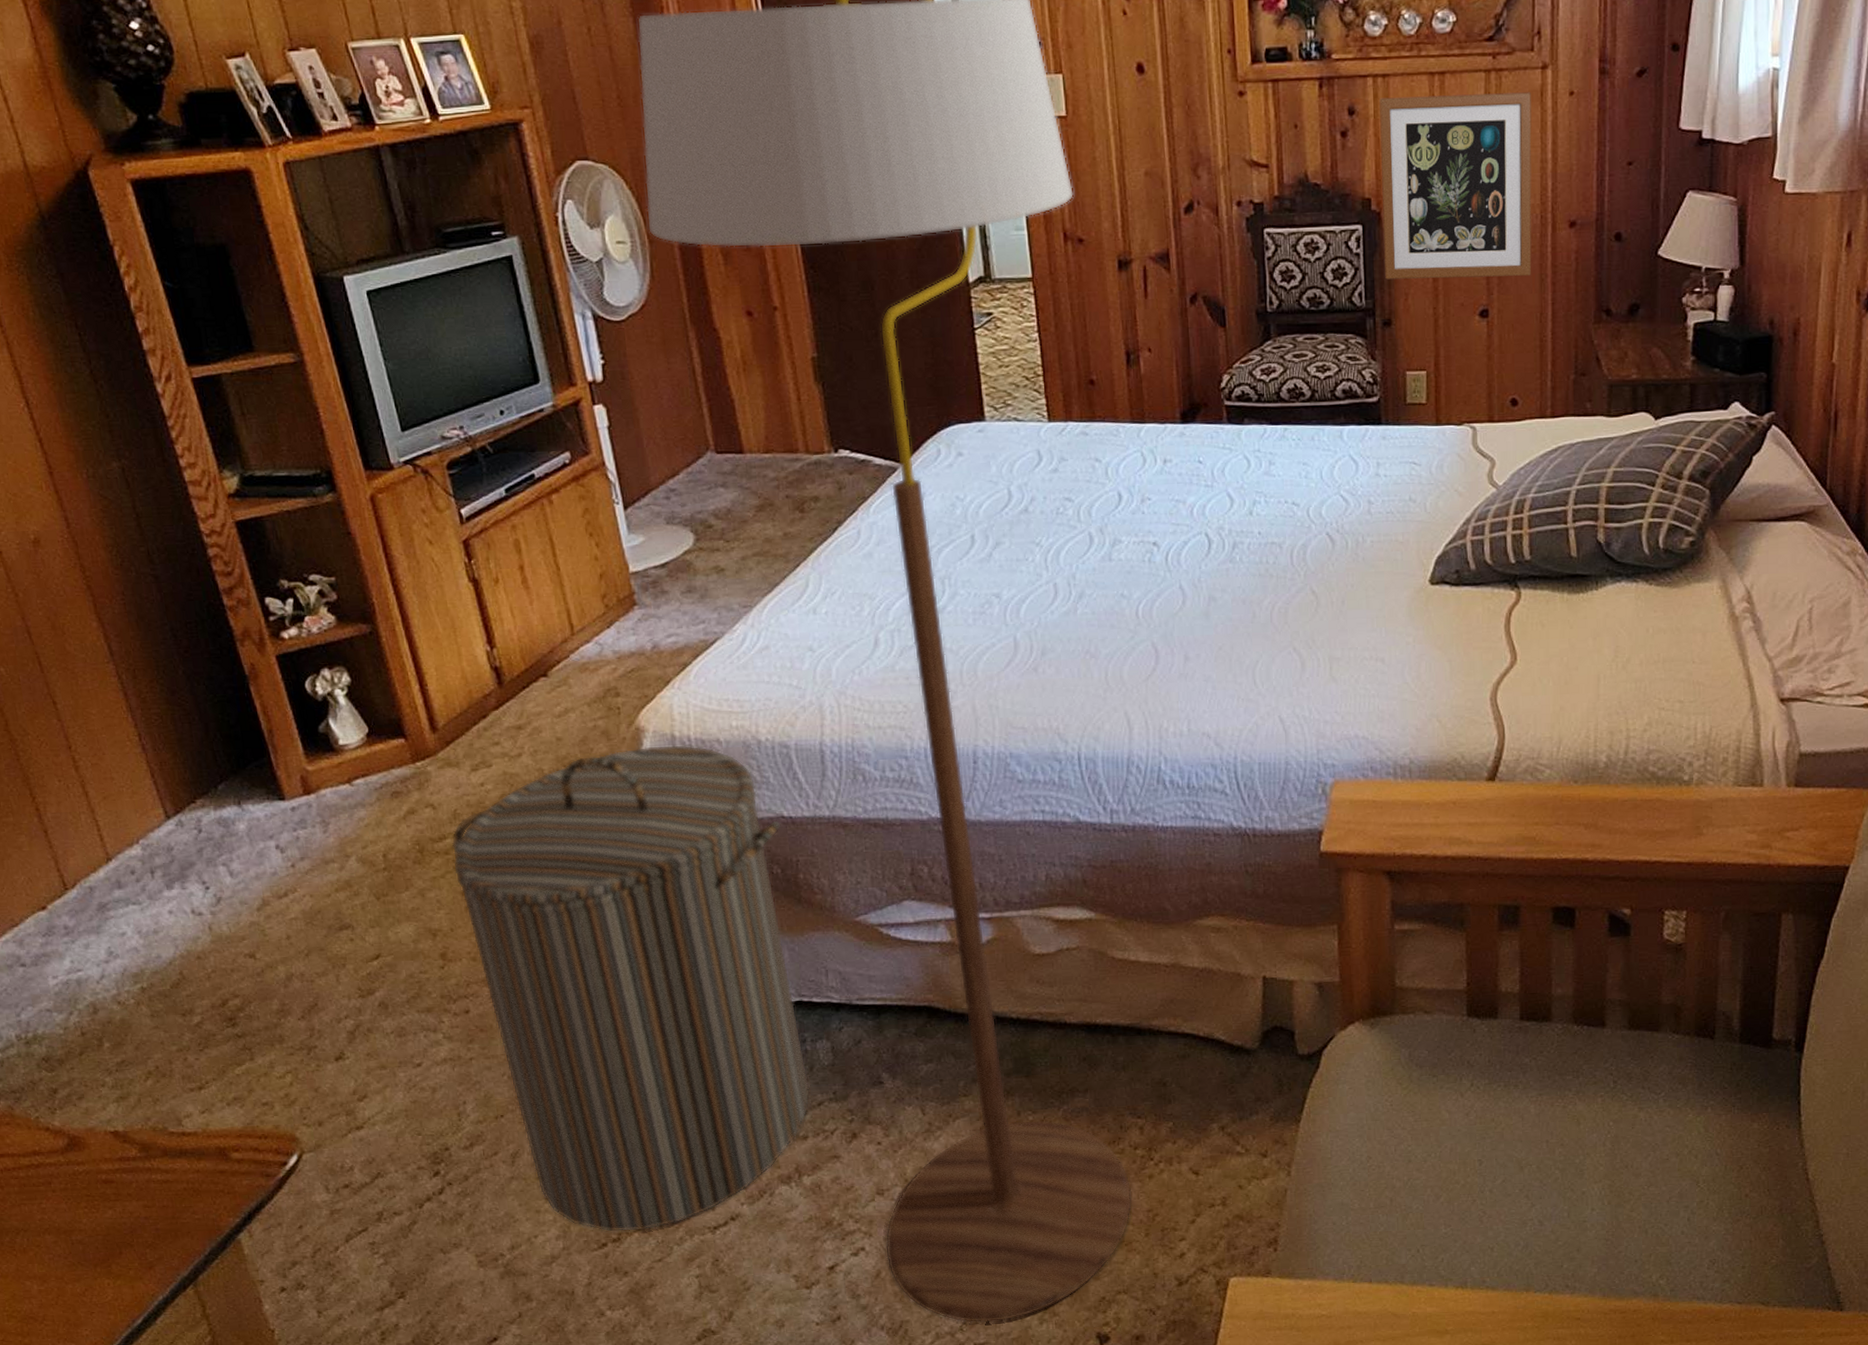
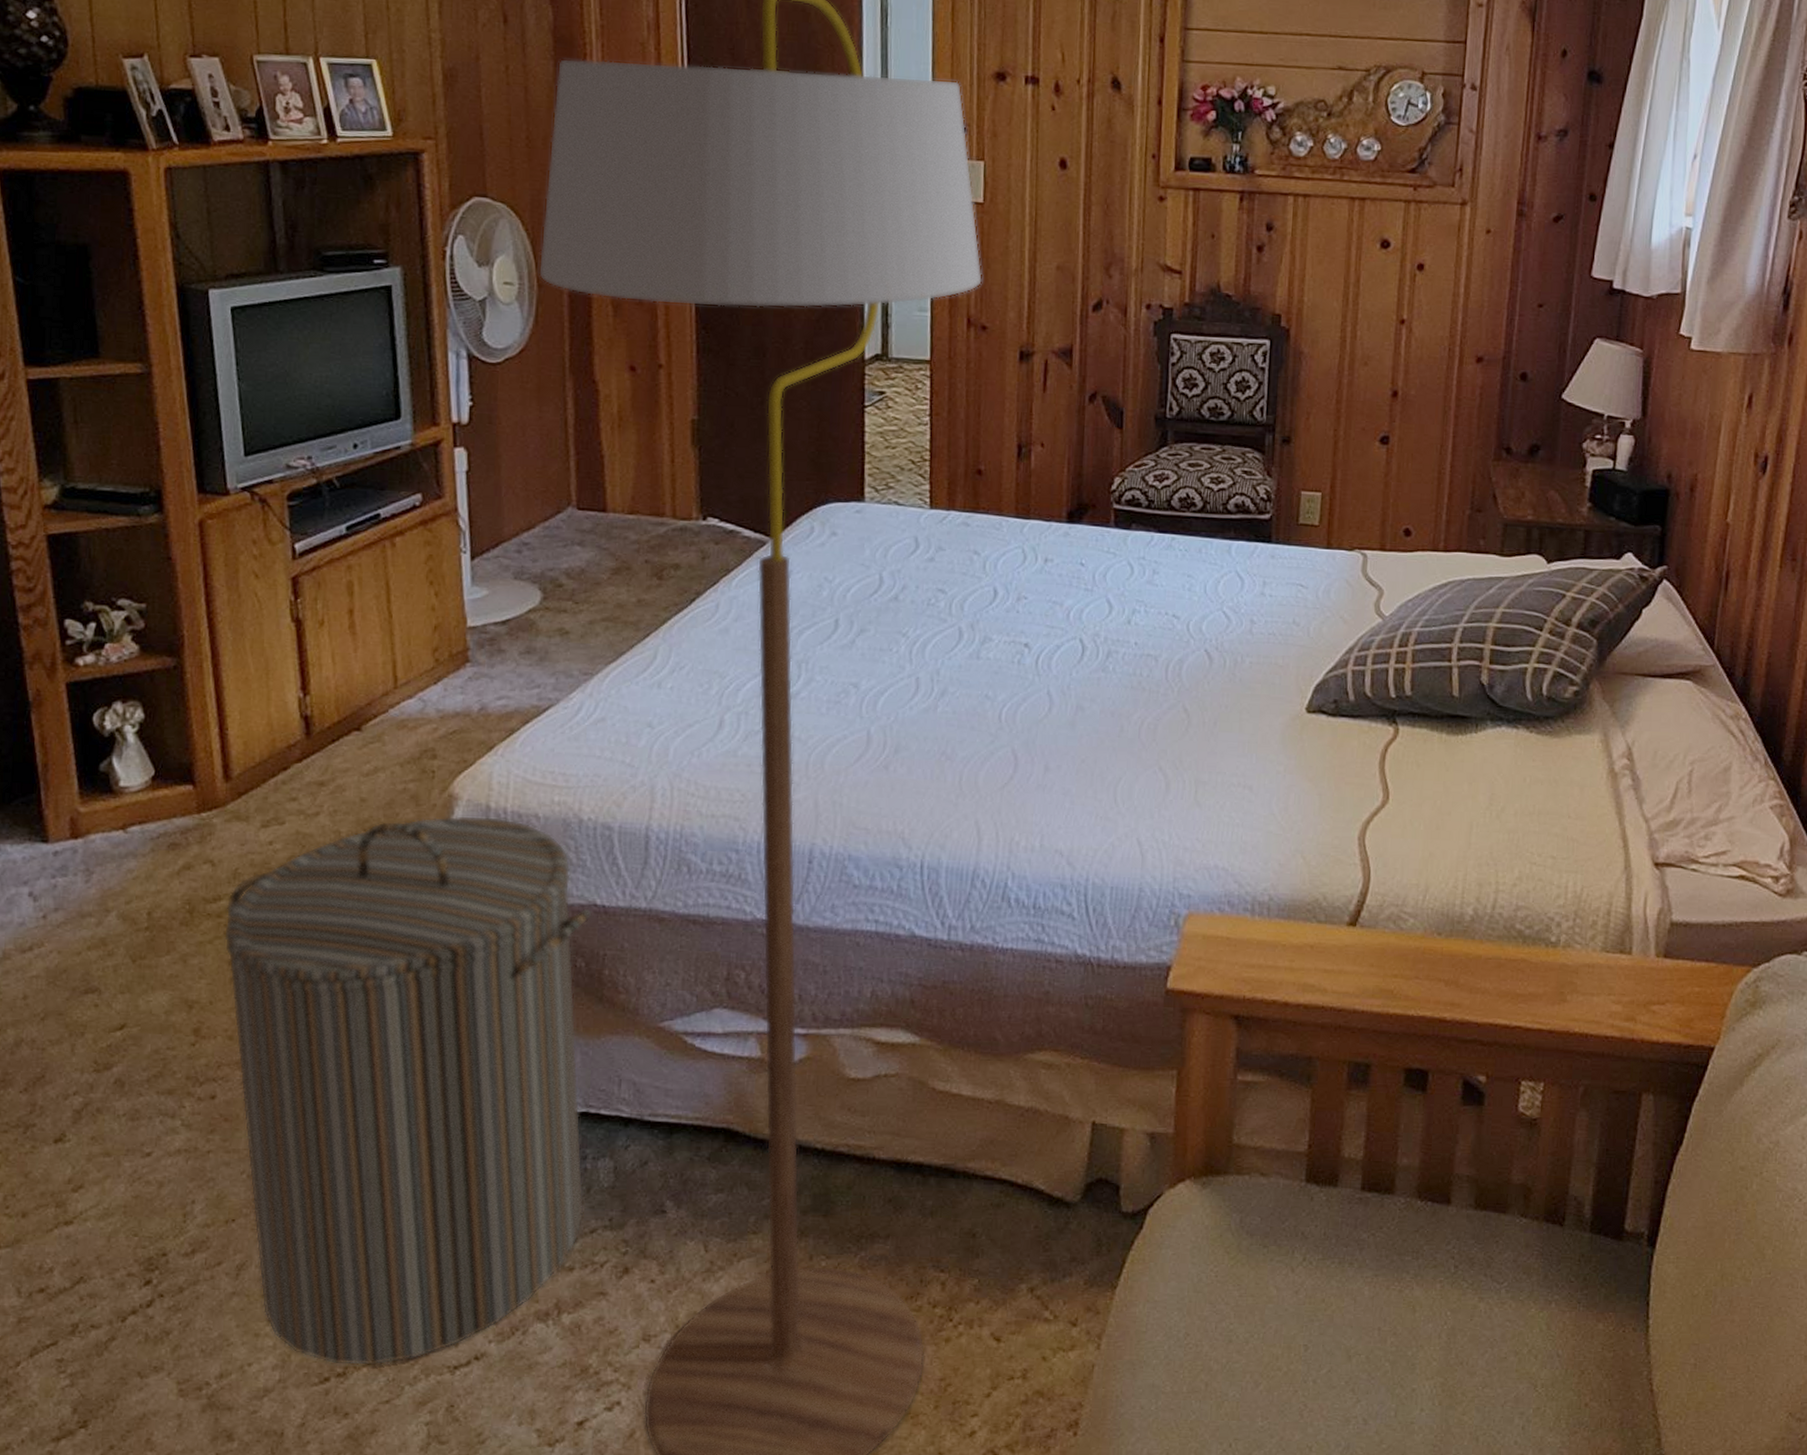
wall art: present [1379,92,1532,280] -> none [1288,217,1449,407]

